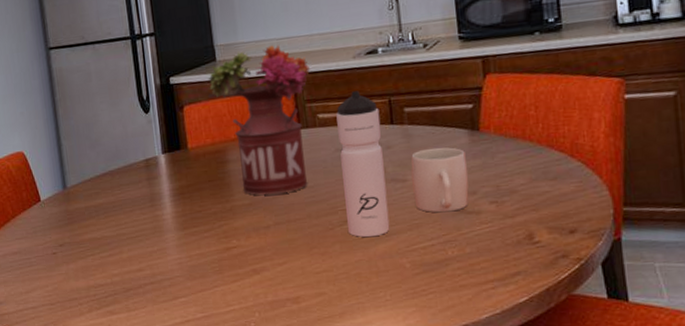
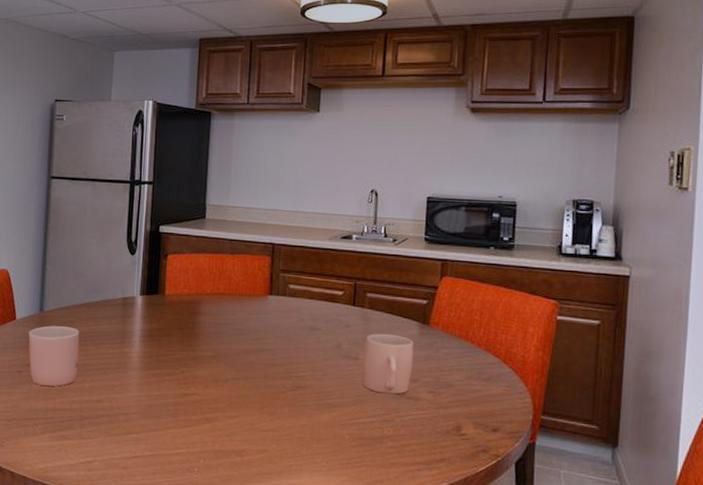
mug: none [56,199,113,264] -> present [28,325,80,387]
flower arrangement: present [208,44,311,195] -> none [194,214,290,351]
water bottle: present [336,90,390,238] -> none [298,269,345,406]

